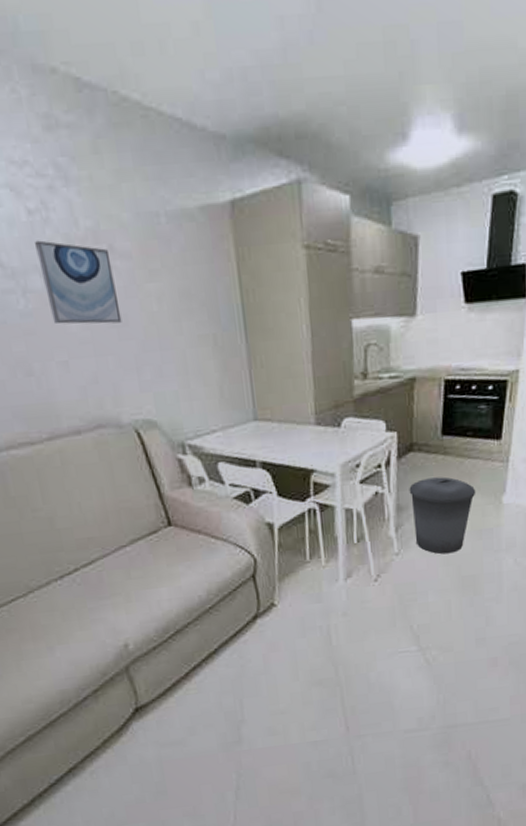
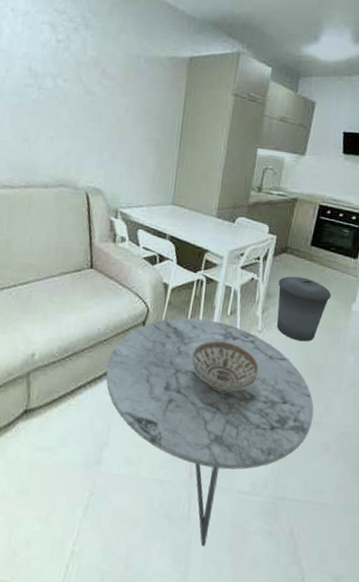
wall art: present [35,240,122,325] -> none [52,58,102,119]
coffee table: none [221,554,475,794] -> present [106,317,314,546]
decorative bowl: none [321,574,405,633] -> present [191,340,260,392]

